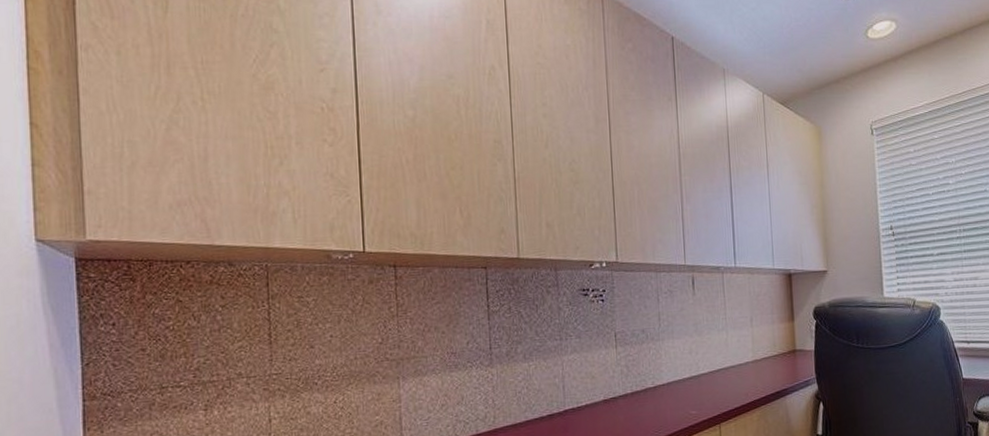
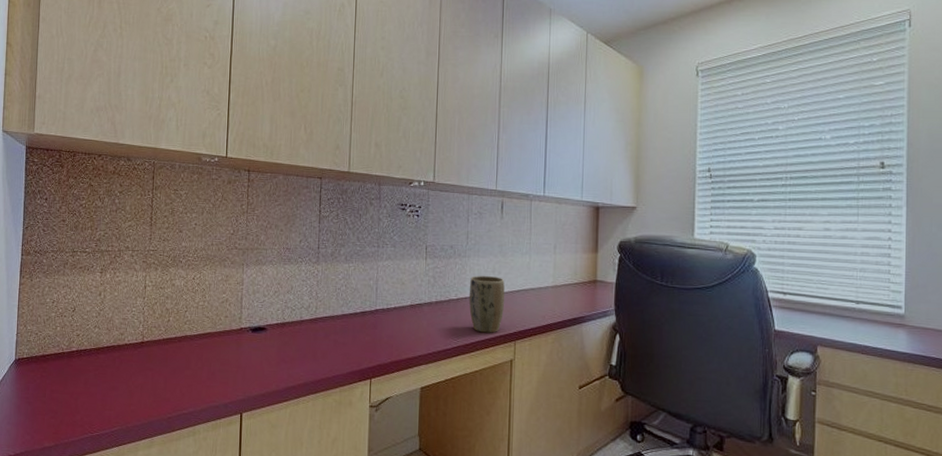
plant pot: none [666,358,706,420] -> present [469,276,505,333]

